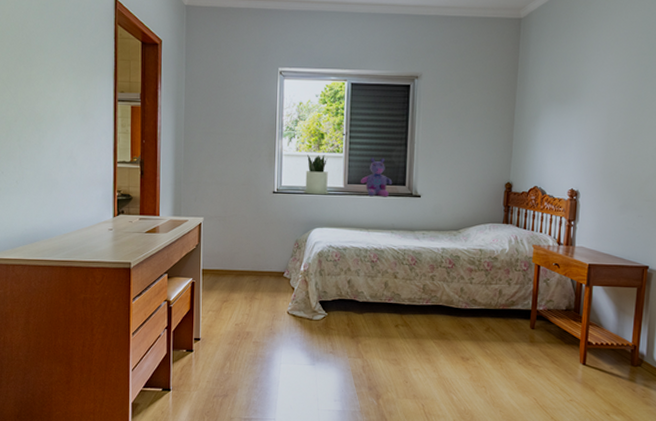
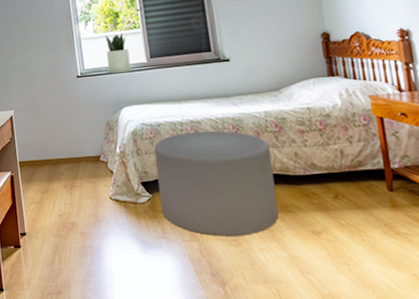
pouf: none [334,259,441,357] -> present [154,131,279,237]
toy: present [360,158,393,197] -> none [162,27,197,68]

